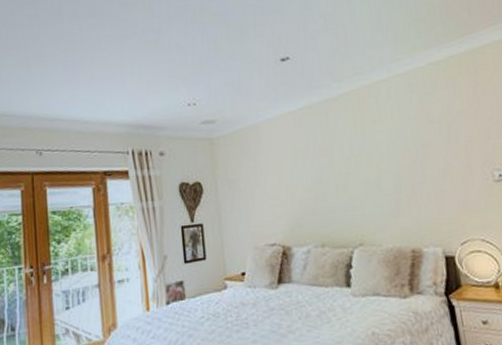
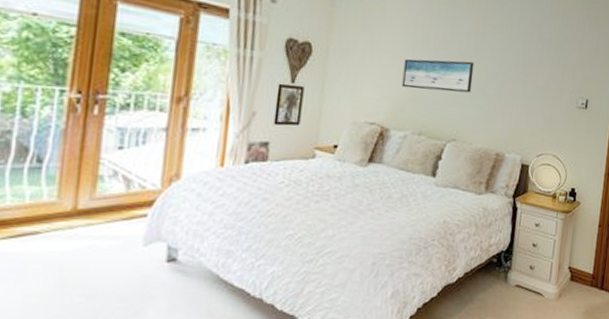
wall art: none [290,161,366,203] -> present [401,59,474,93]

